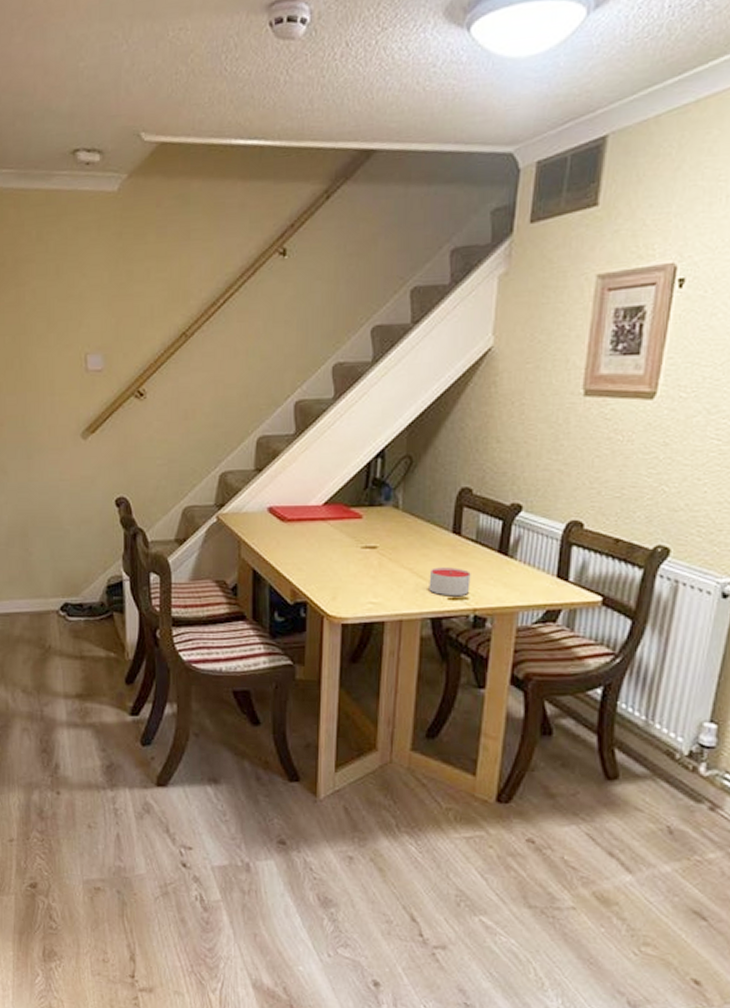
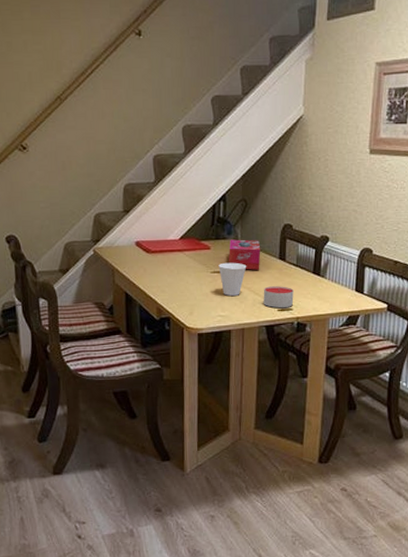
cup: none [372,535,409,578] -> present [218,262,247,296]
tissue box: none [386,506,429,546] -> present [229,239,261,270]

